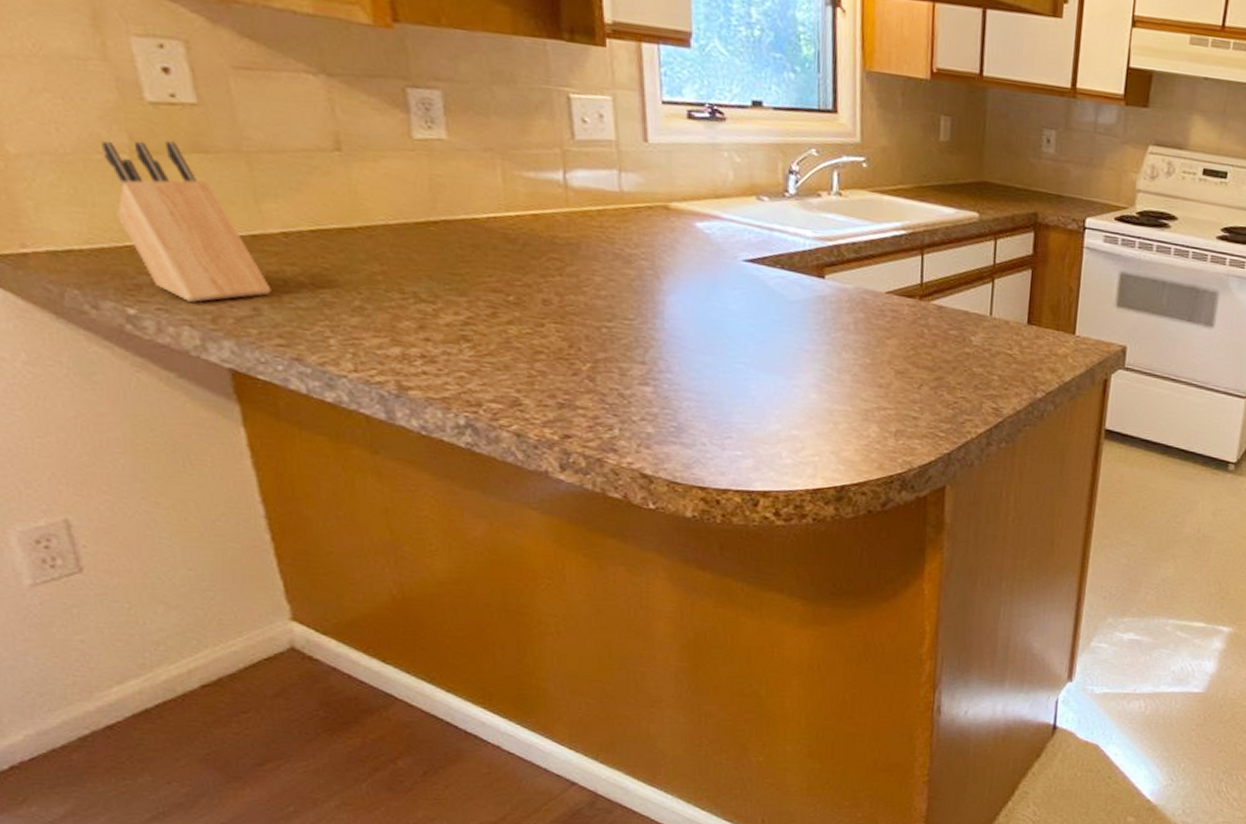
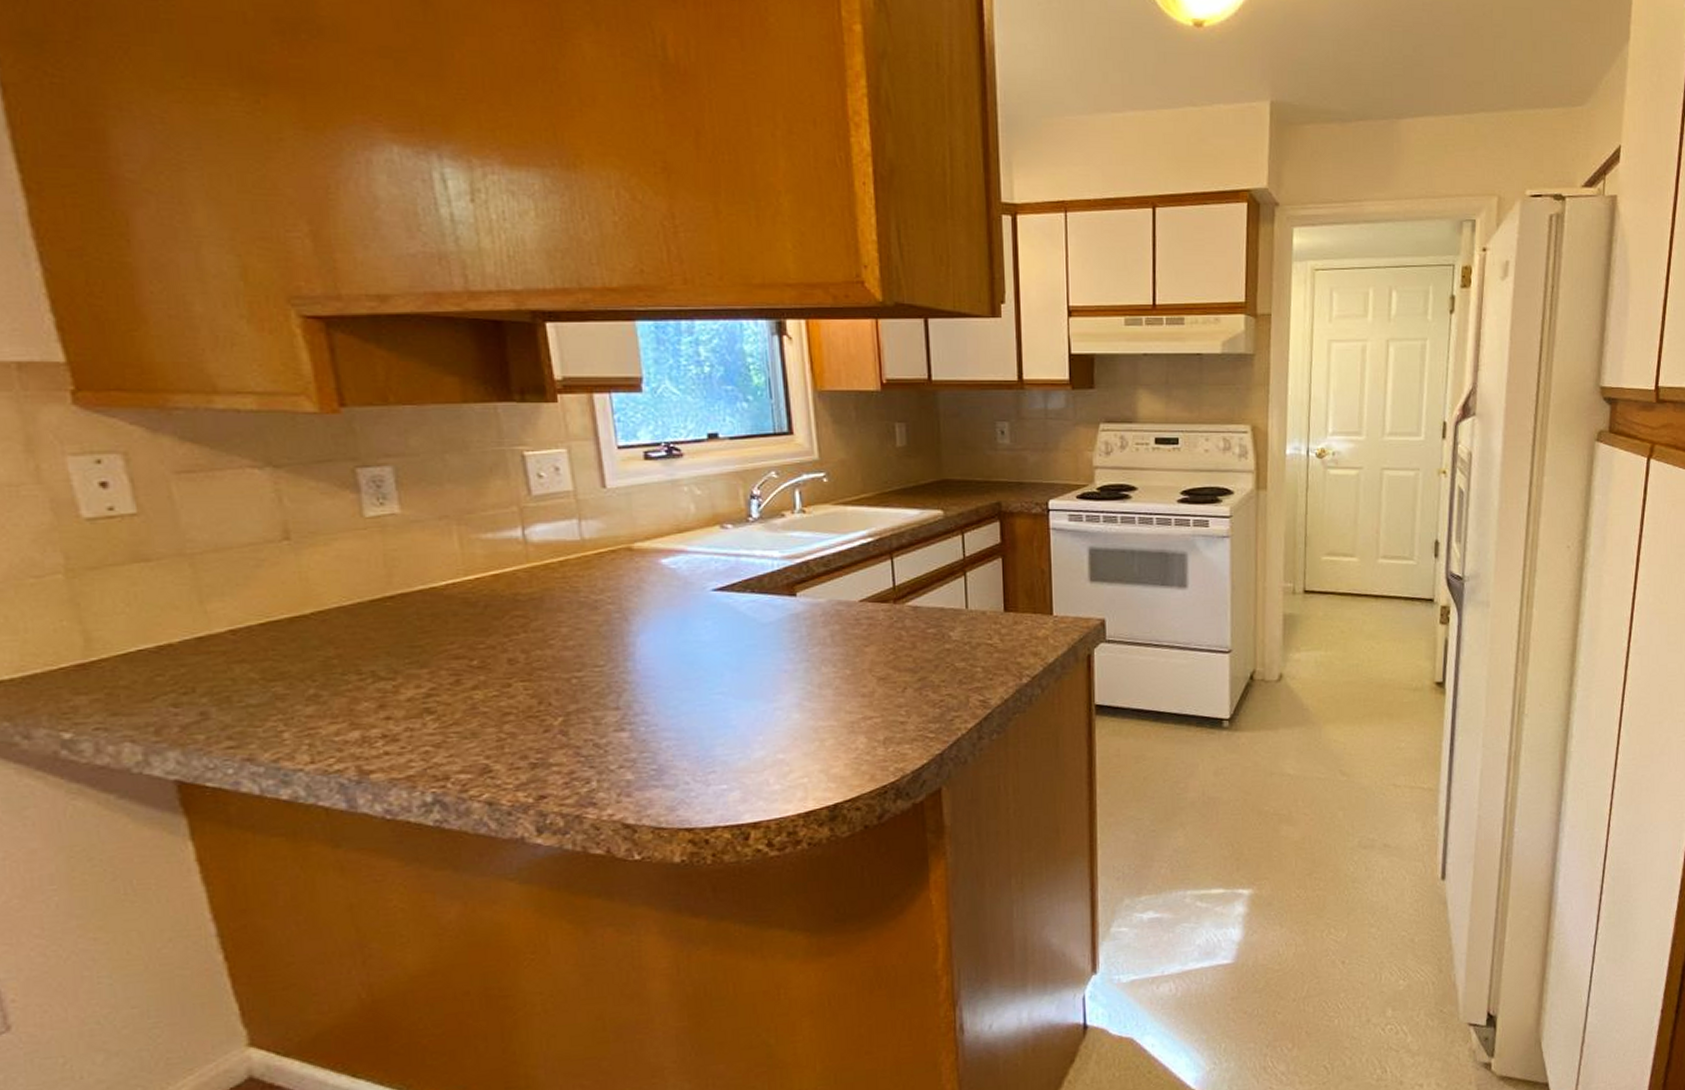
knife block: present [101,140,272,302] -> none [34,554,219,716]

